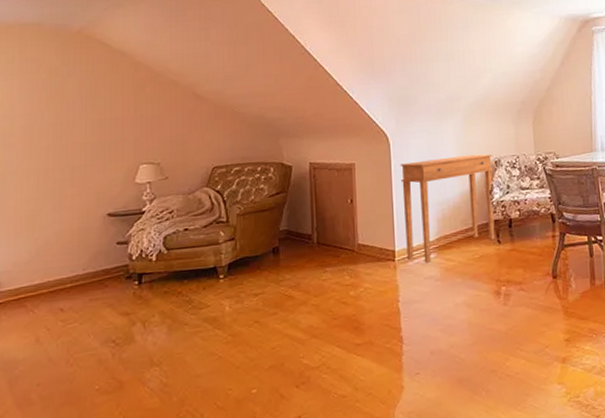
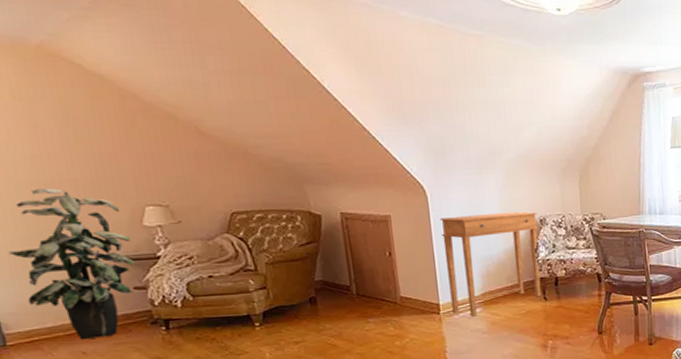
indoor plant: none [16,152,123,297] -> present [8,188,134,340]

